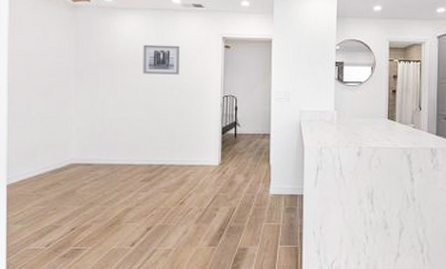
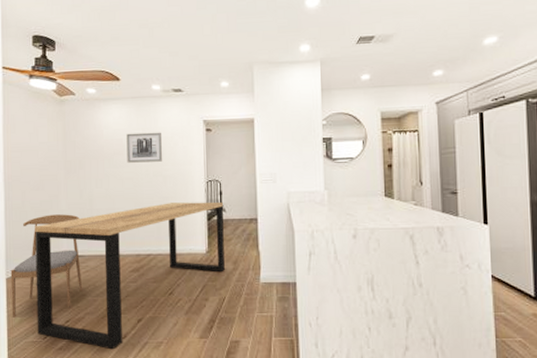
dining chair: none [12,122,91,225] -> present [10,214,83,318]
dining table: none [40,115,237,257] -> present [35,202,225,350]

